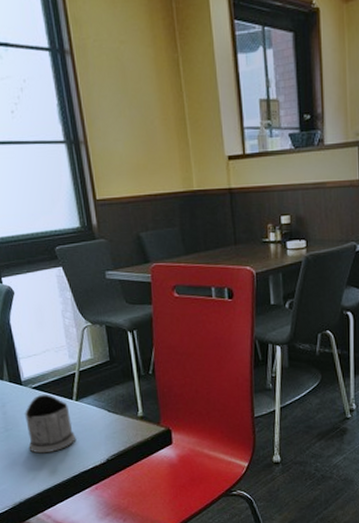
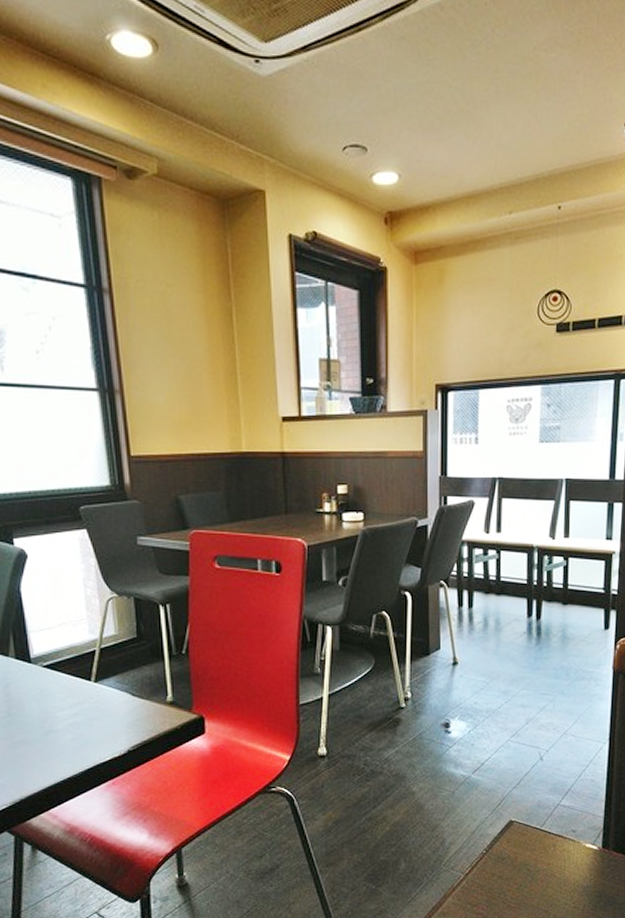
tea glass holder: present [25,394,76,454] -> none [32,673,93,743]

